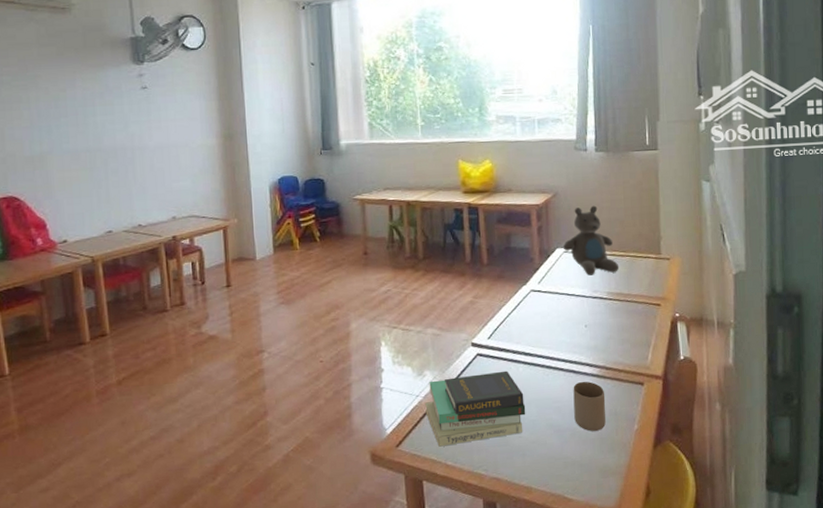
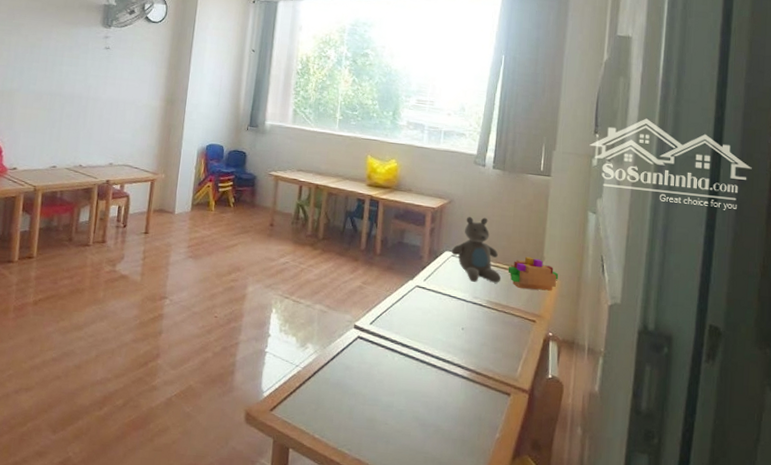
books: present [425,370,526,447] -> none [302,354,396,421]
cup: present [573,381,606,431] -> none [440,381,472,432]
hot dog: none [625,238,679,273] -> present [508,256,559,291]

